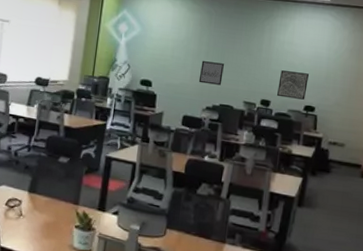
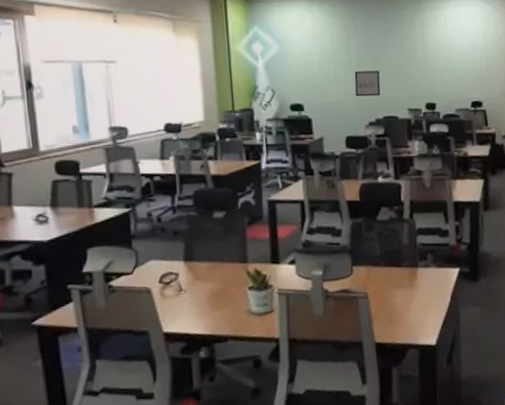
wall art: present [276,70,309,100] -> none [440,66,471,97]

